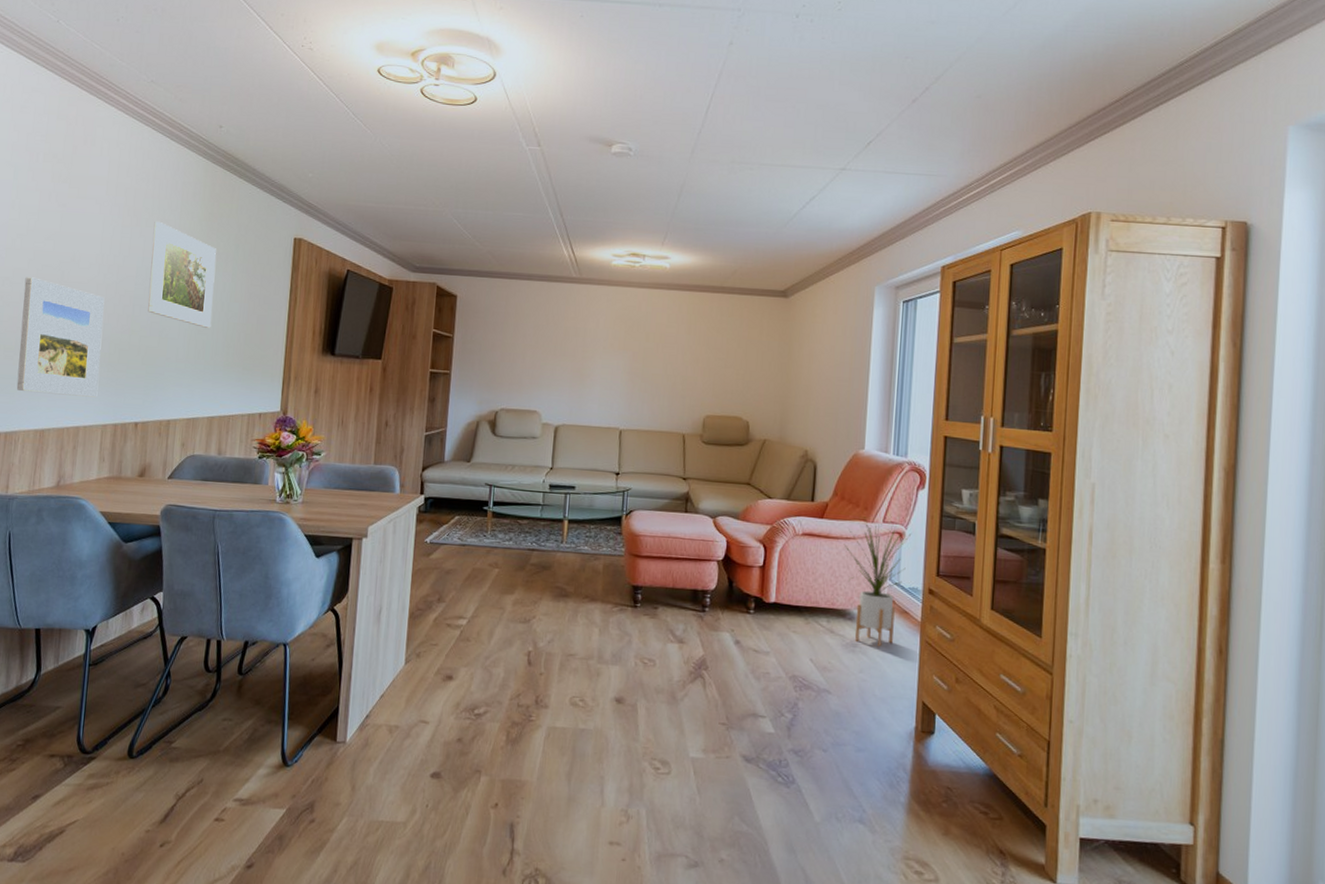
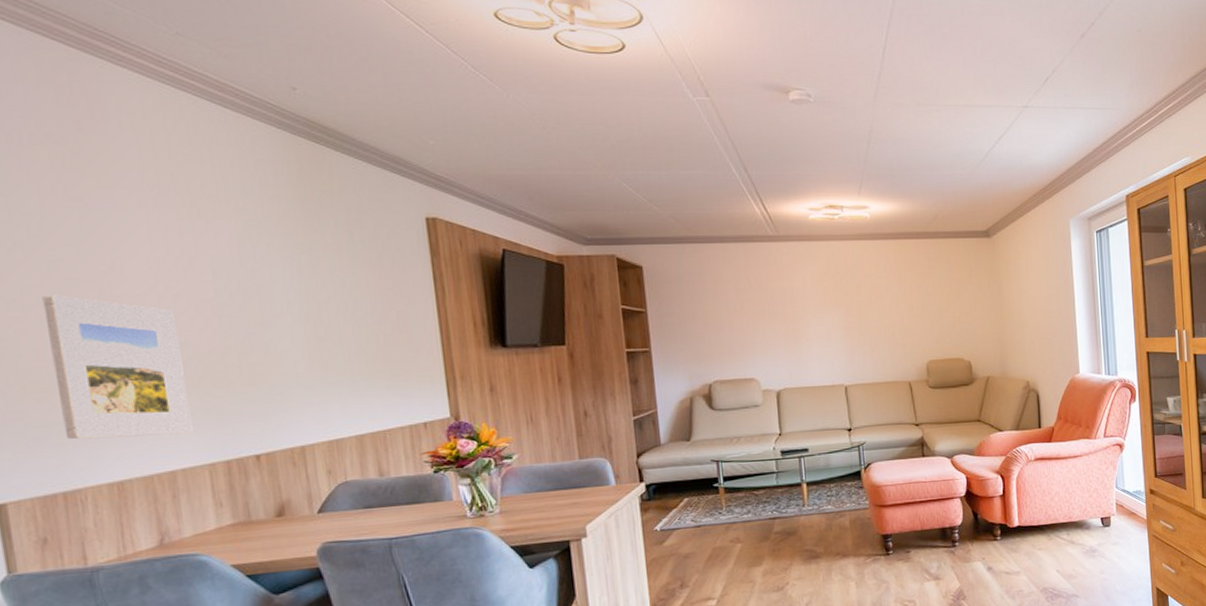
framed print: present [148,221,217,328] -> none [224,210,336,333]
house plant: present [843,517,912,647] -> none [1072,435,1130,548]

